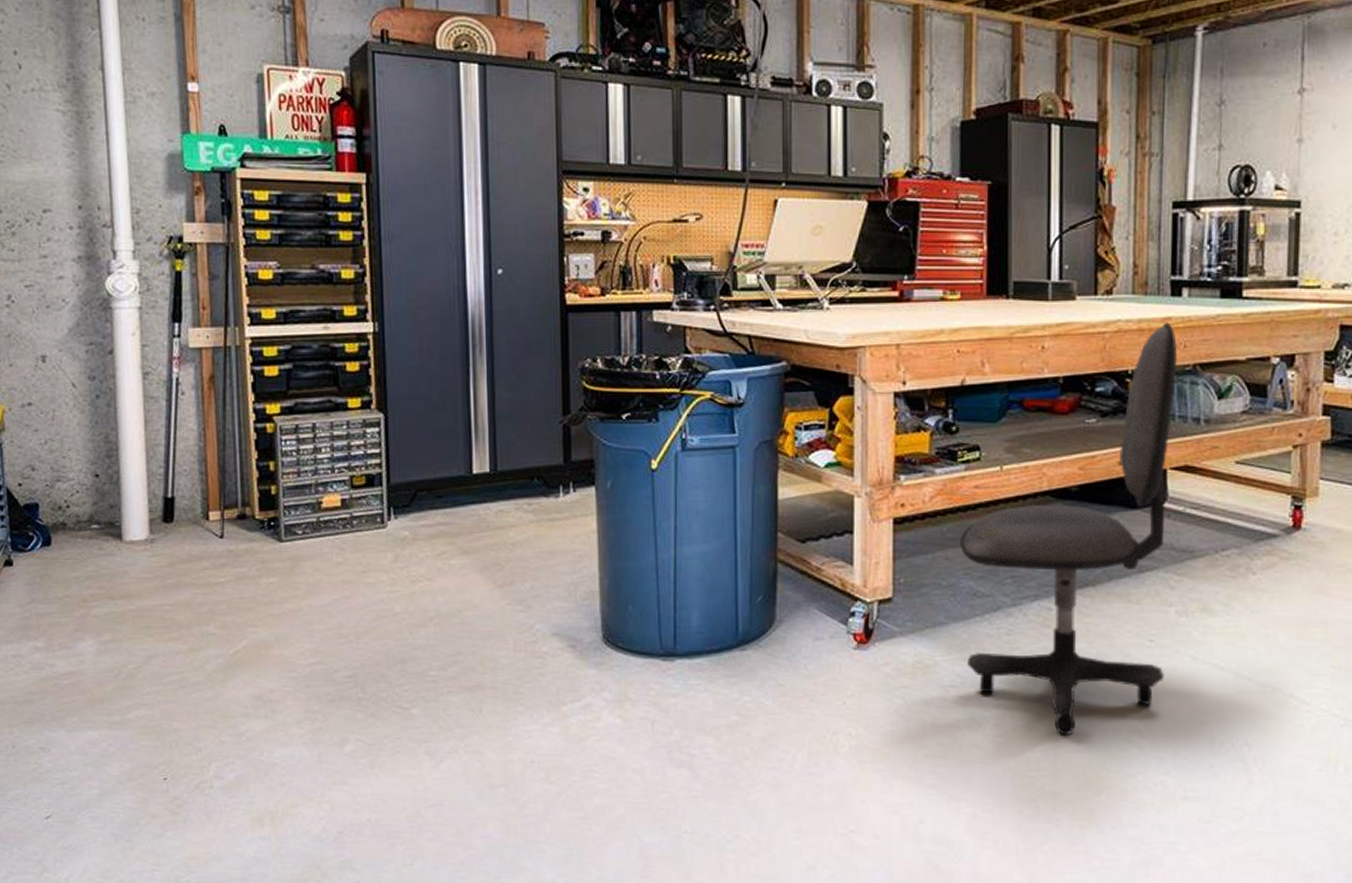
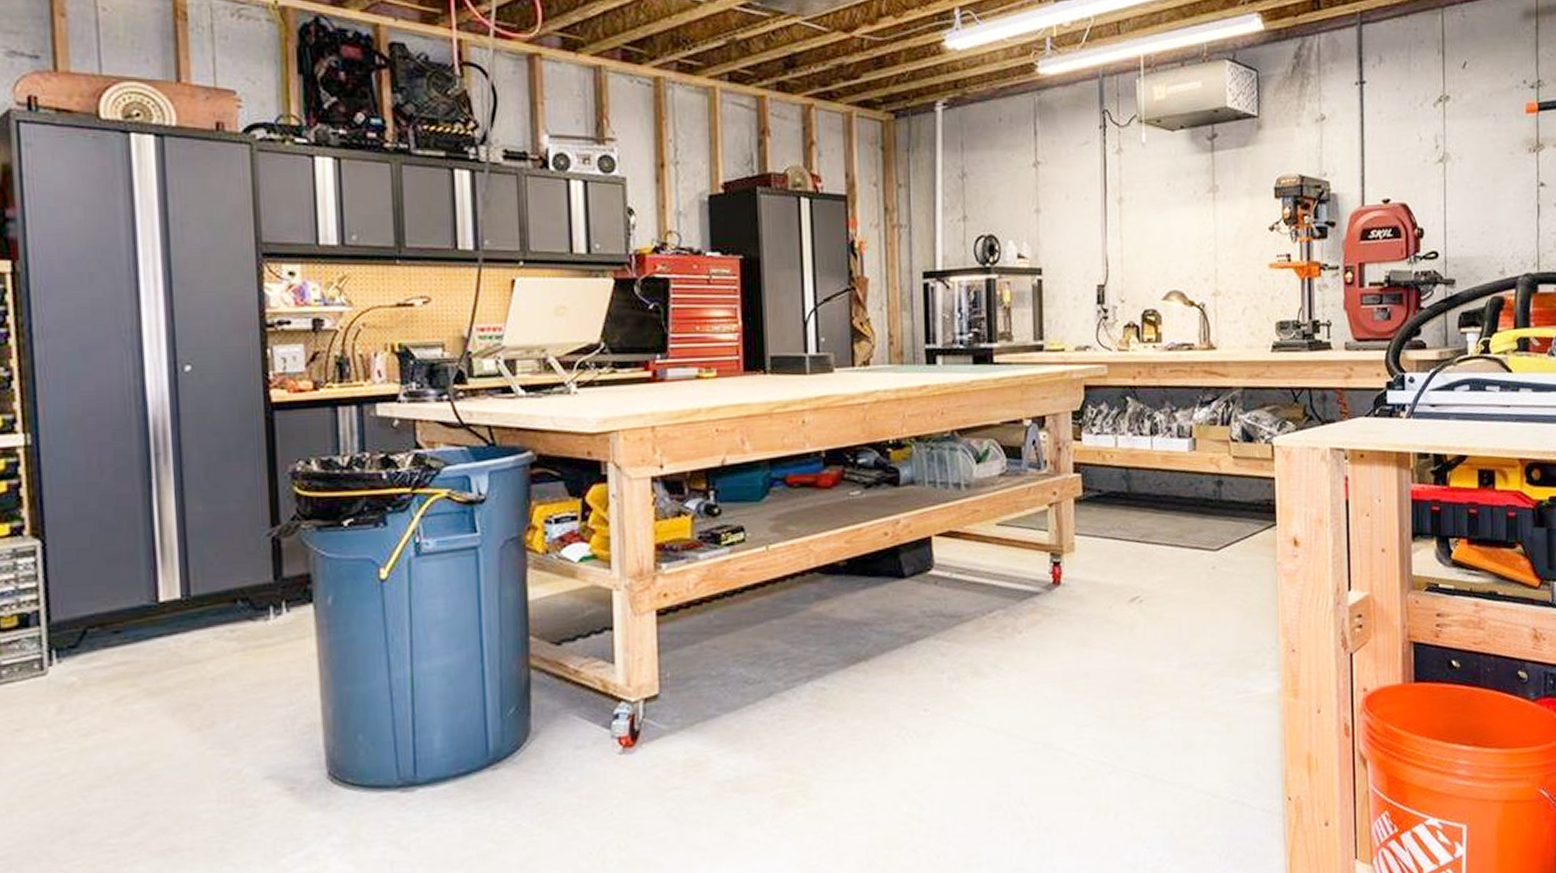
office chair: present [960,322,1177,735] -> none [728,390,941,818]

